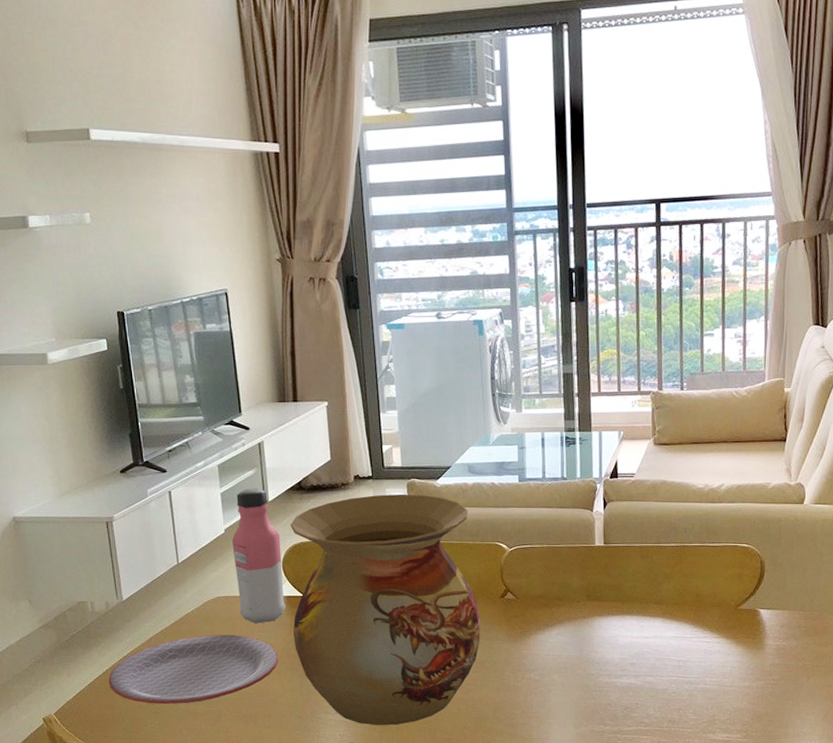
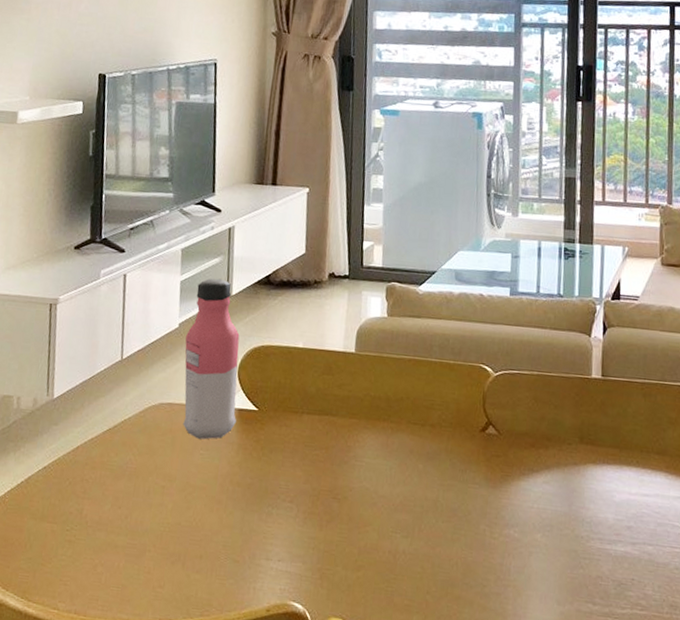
plate: present [108,634,279,705] -> none [21,448,221,533]
vase: present [290,494,481,726] -> none [240,297,457,583]

